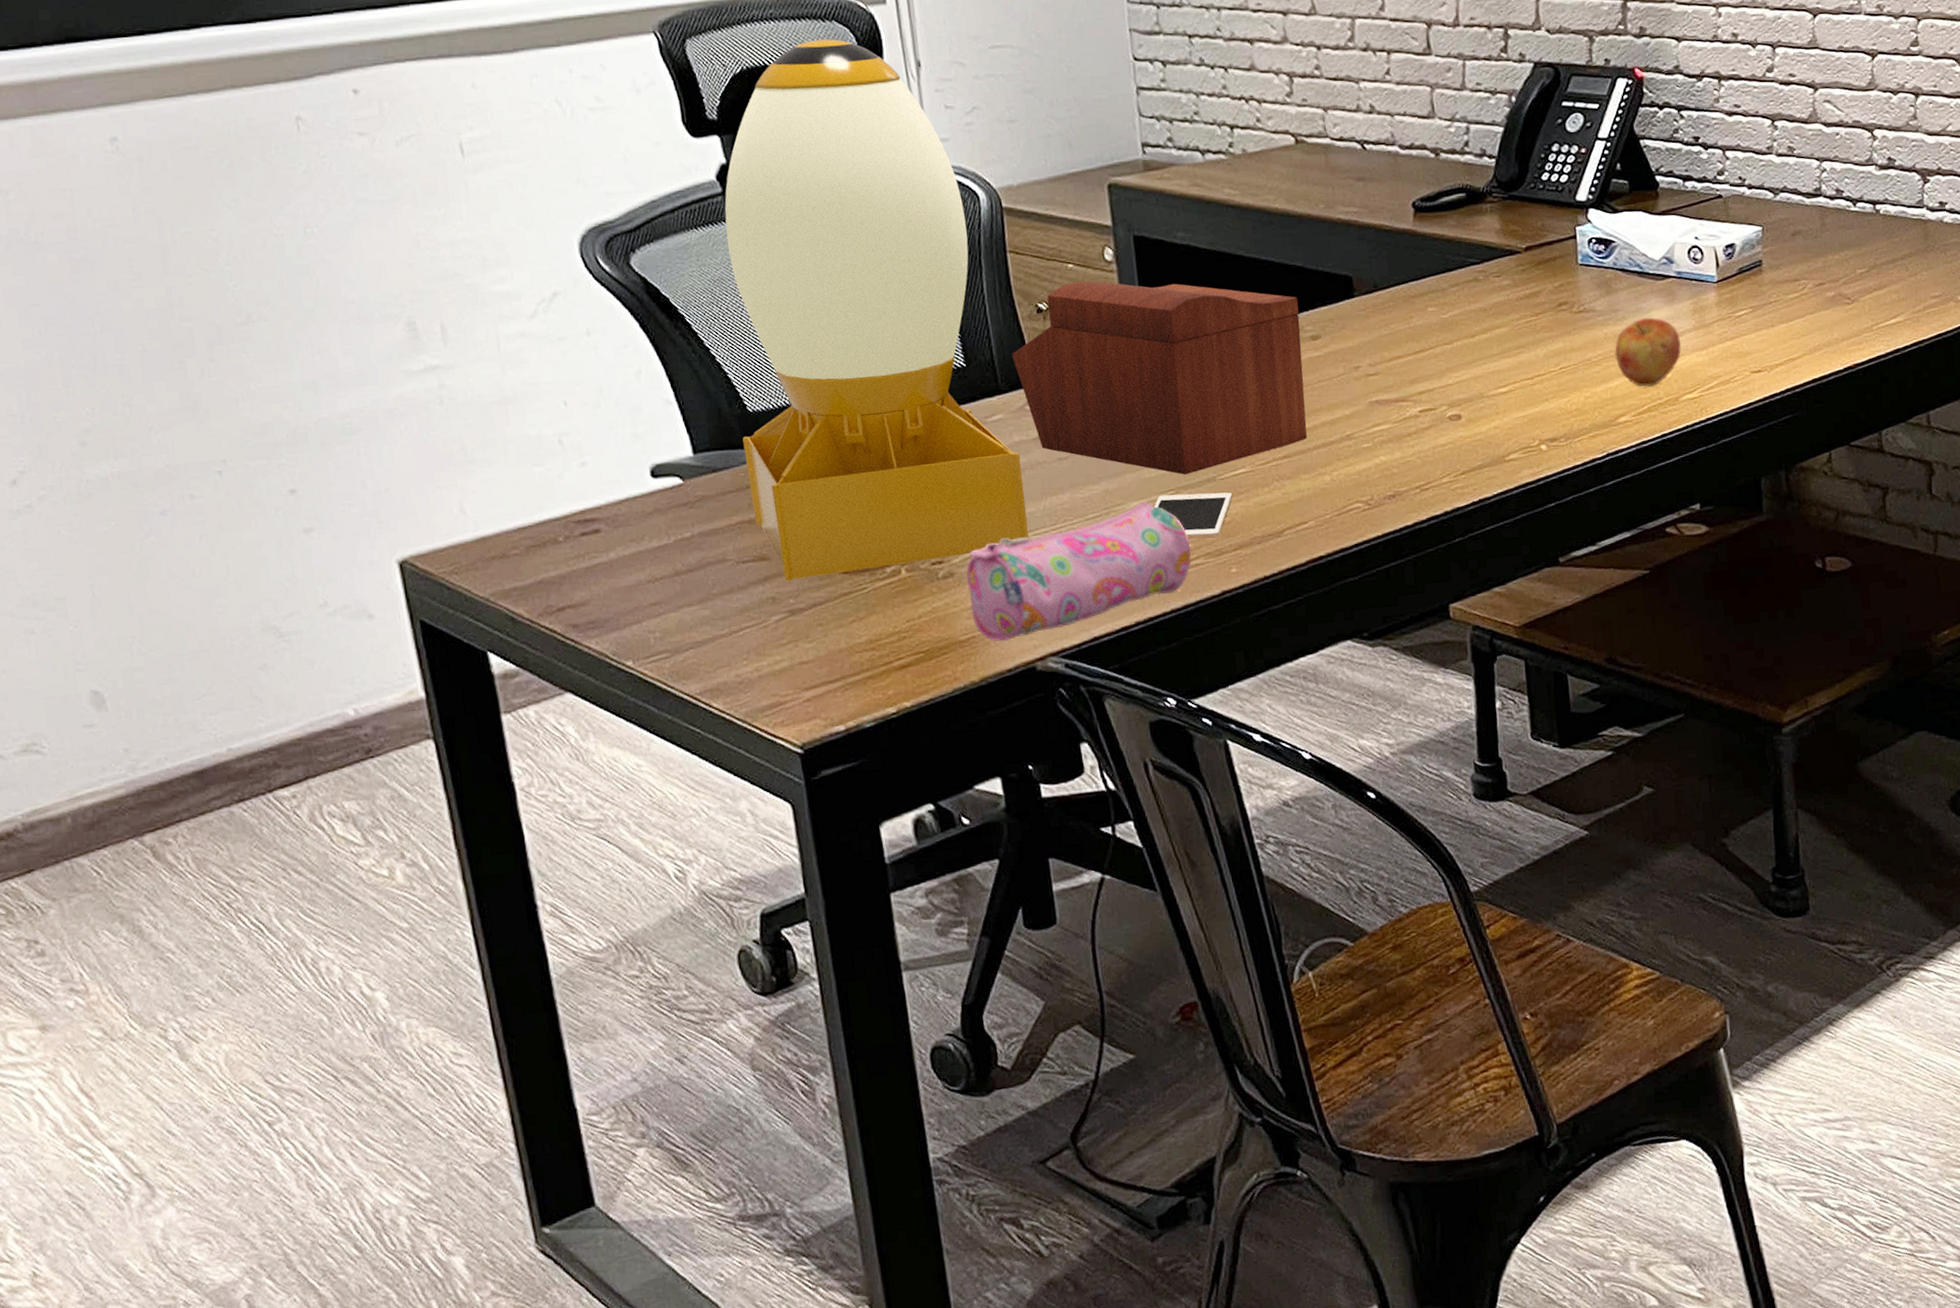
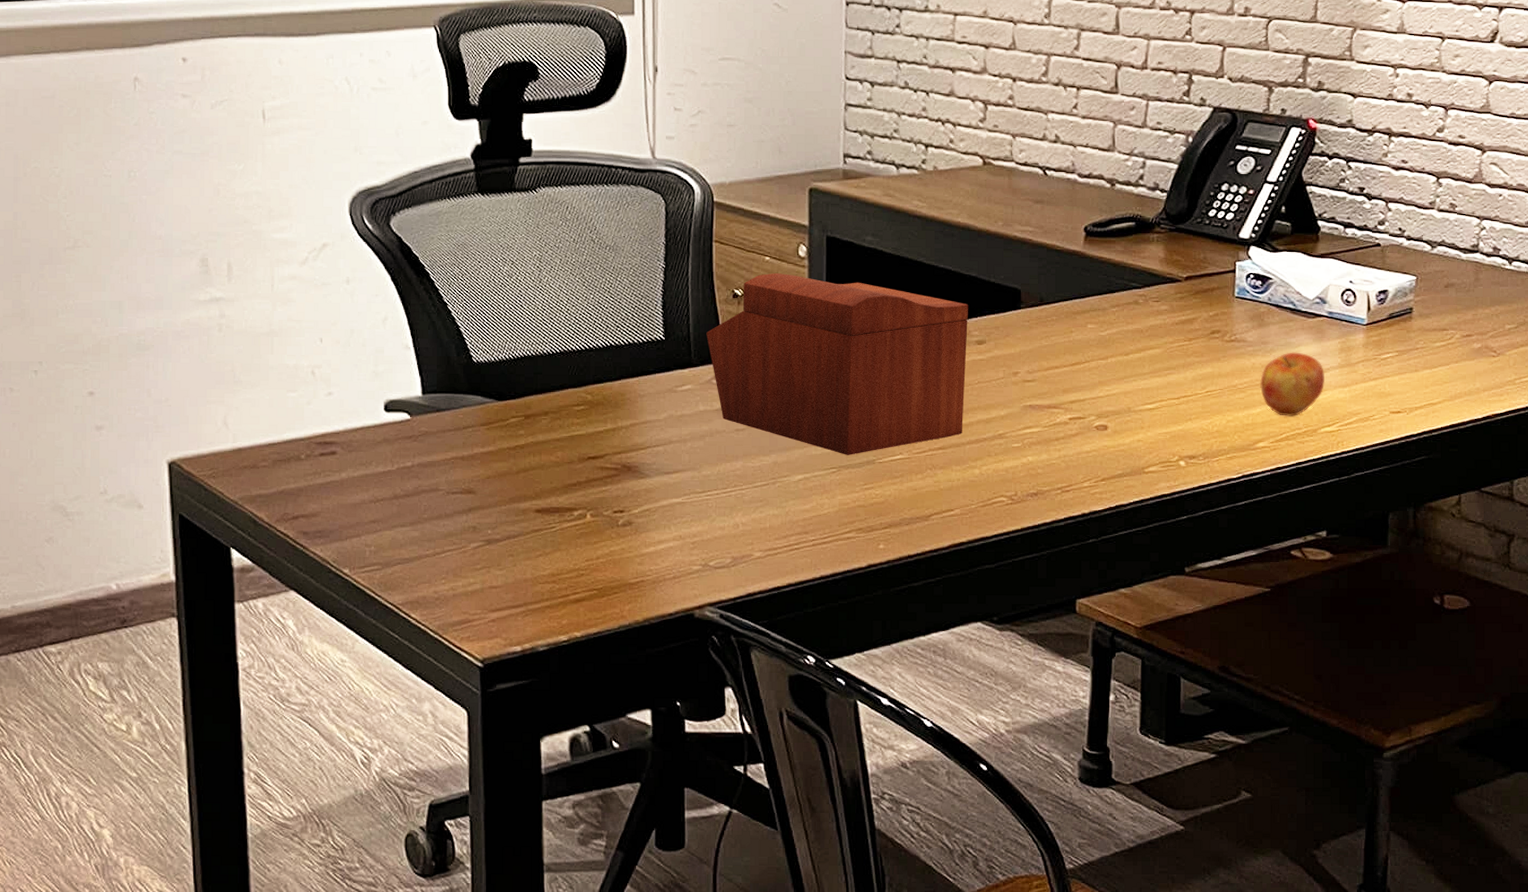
desk lamp: present [724,38,1030,581] -> none [465,41,703,514]
pencil case: present [966,502,1191,642] -> none [642,477,845,588]
cell phone: present [1154,492,1233,540] -> none [817,471,889,516]

